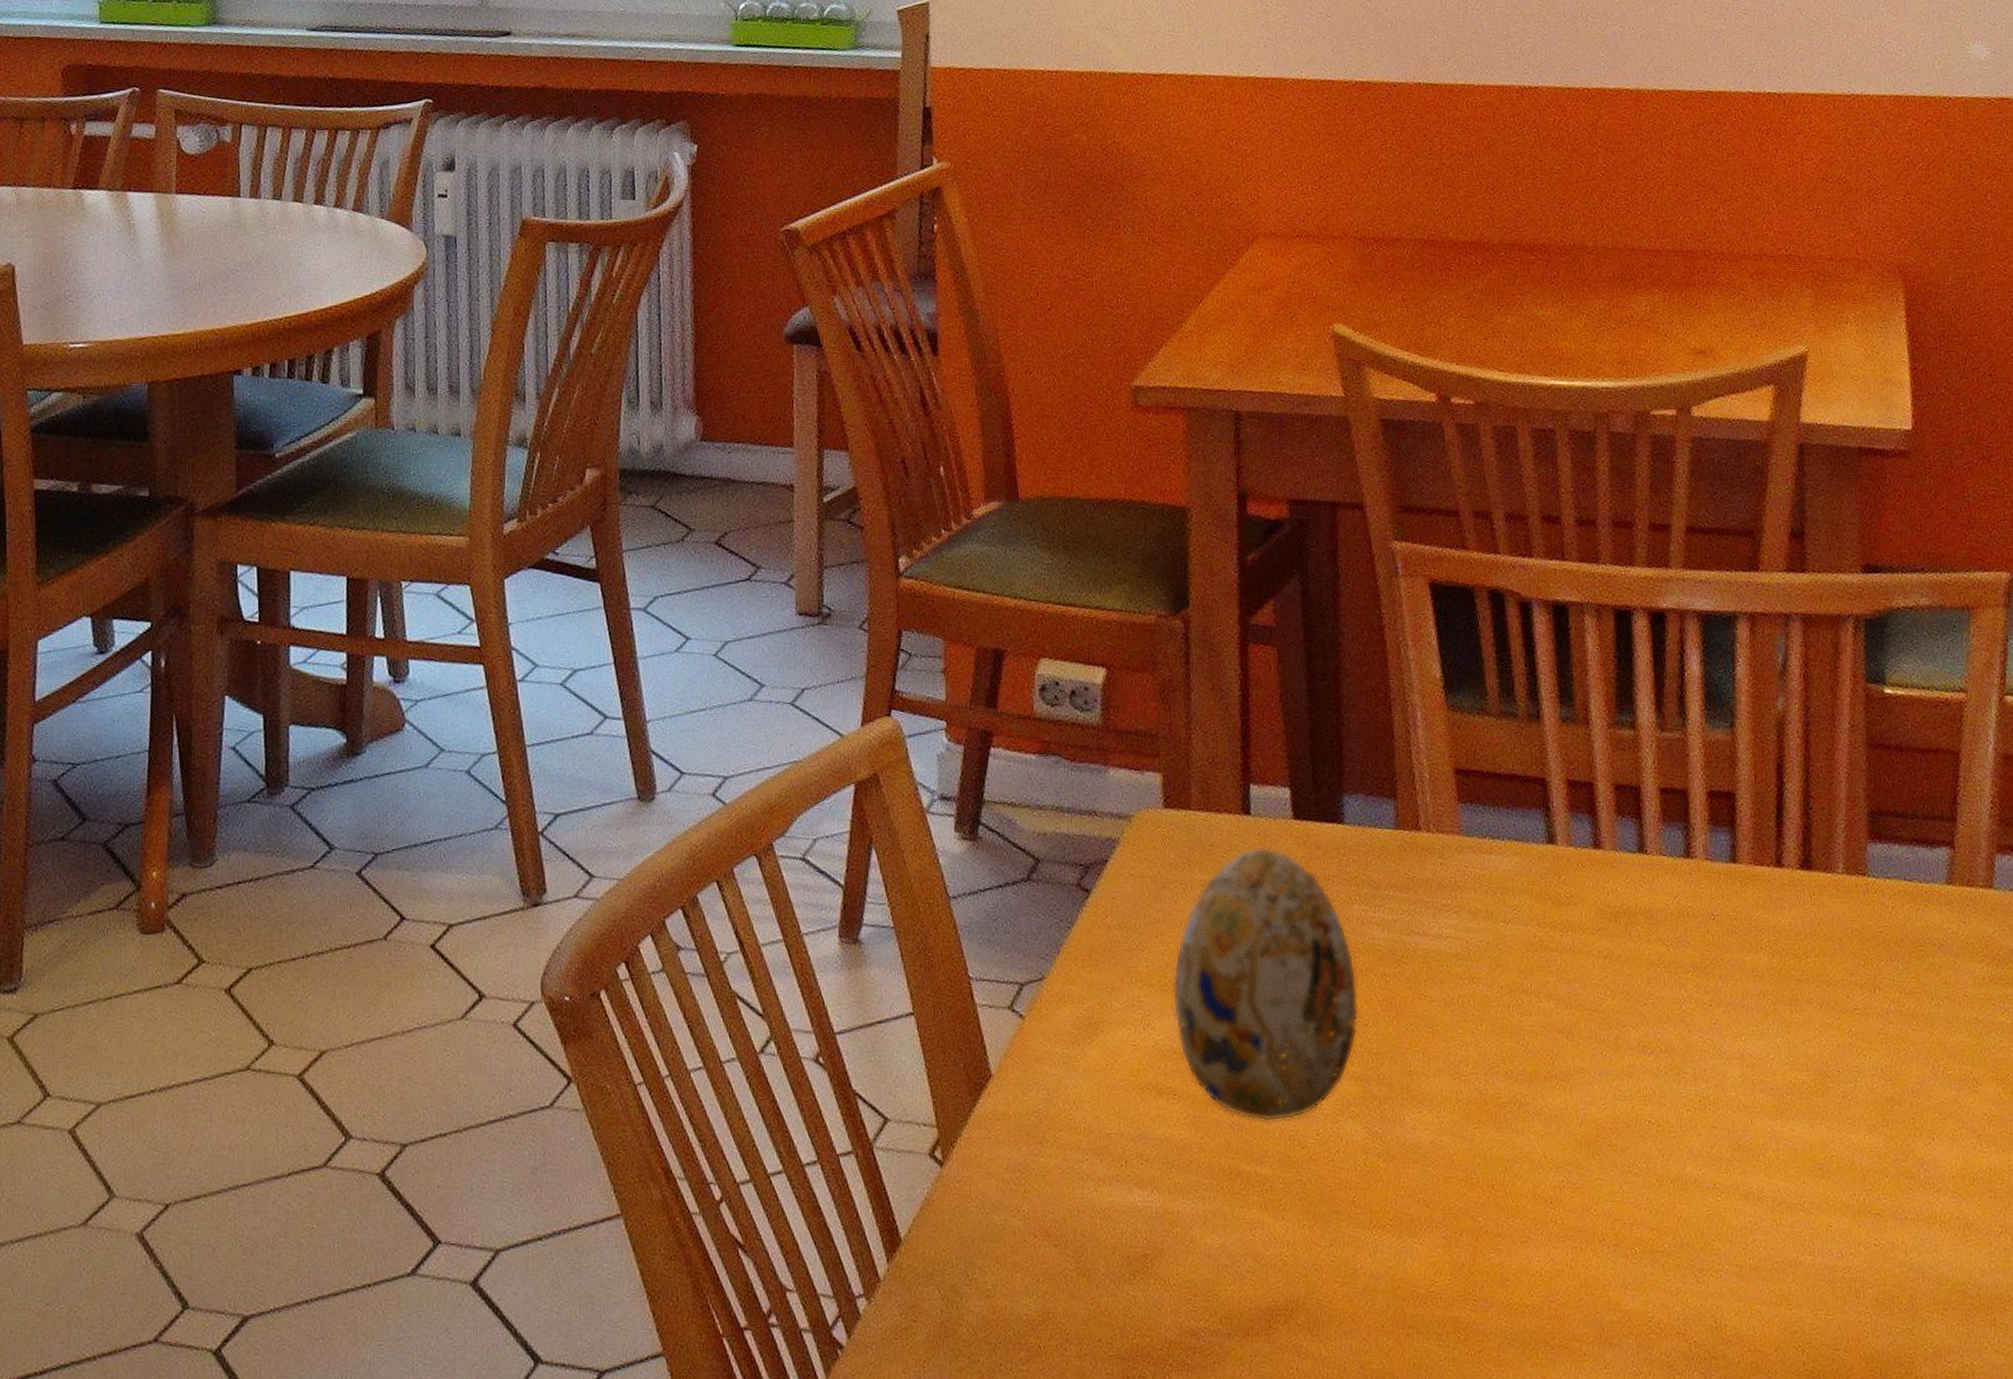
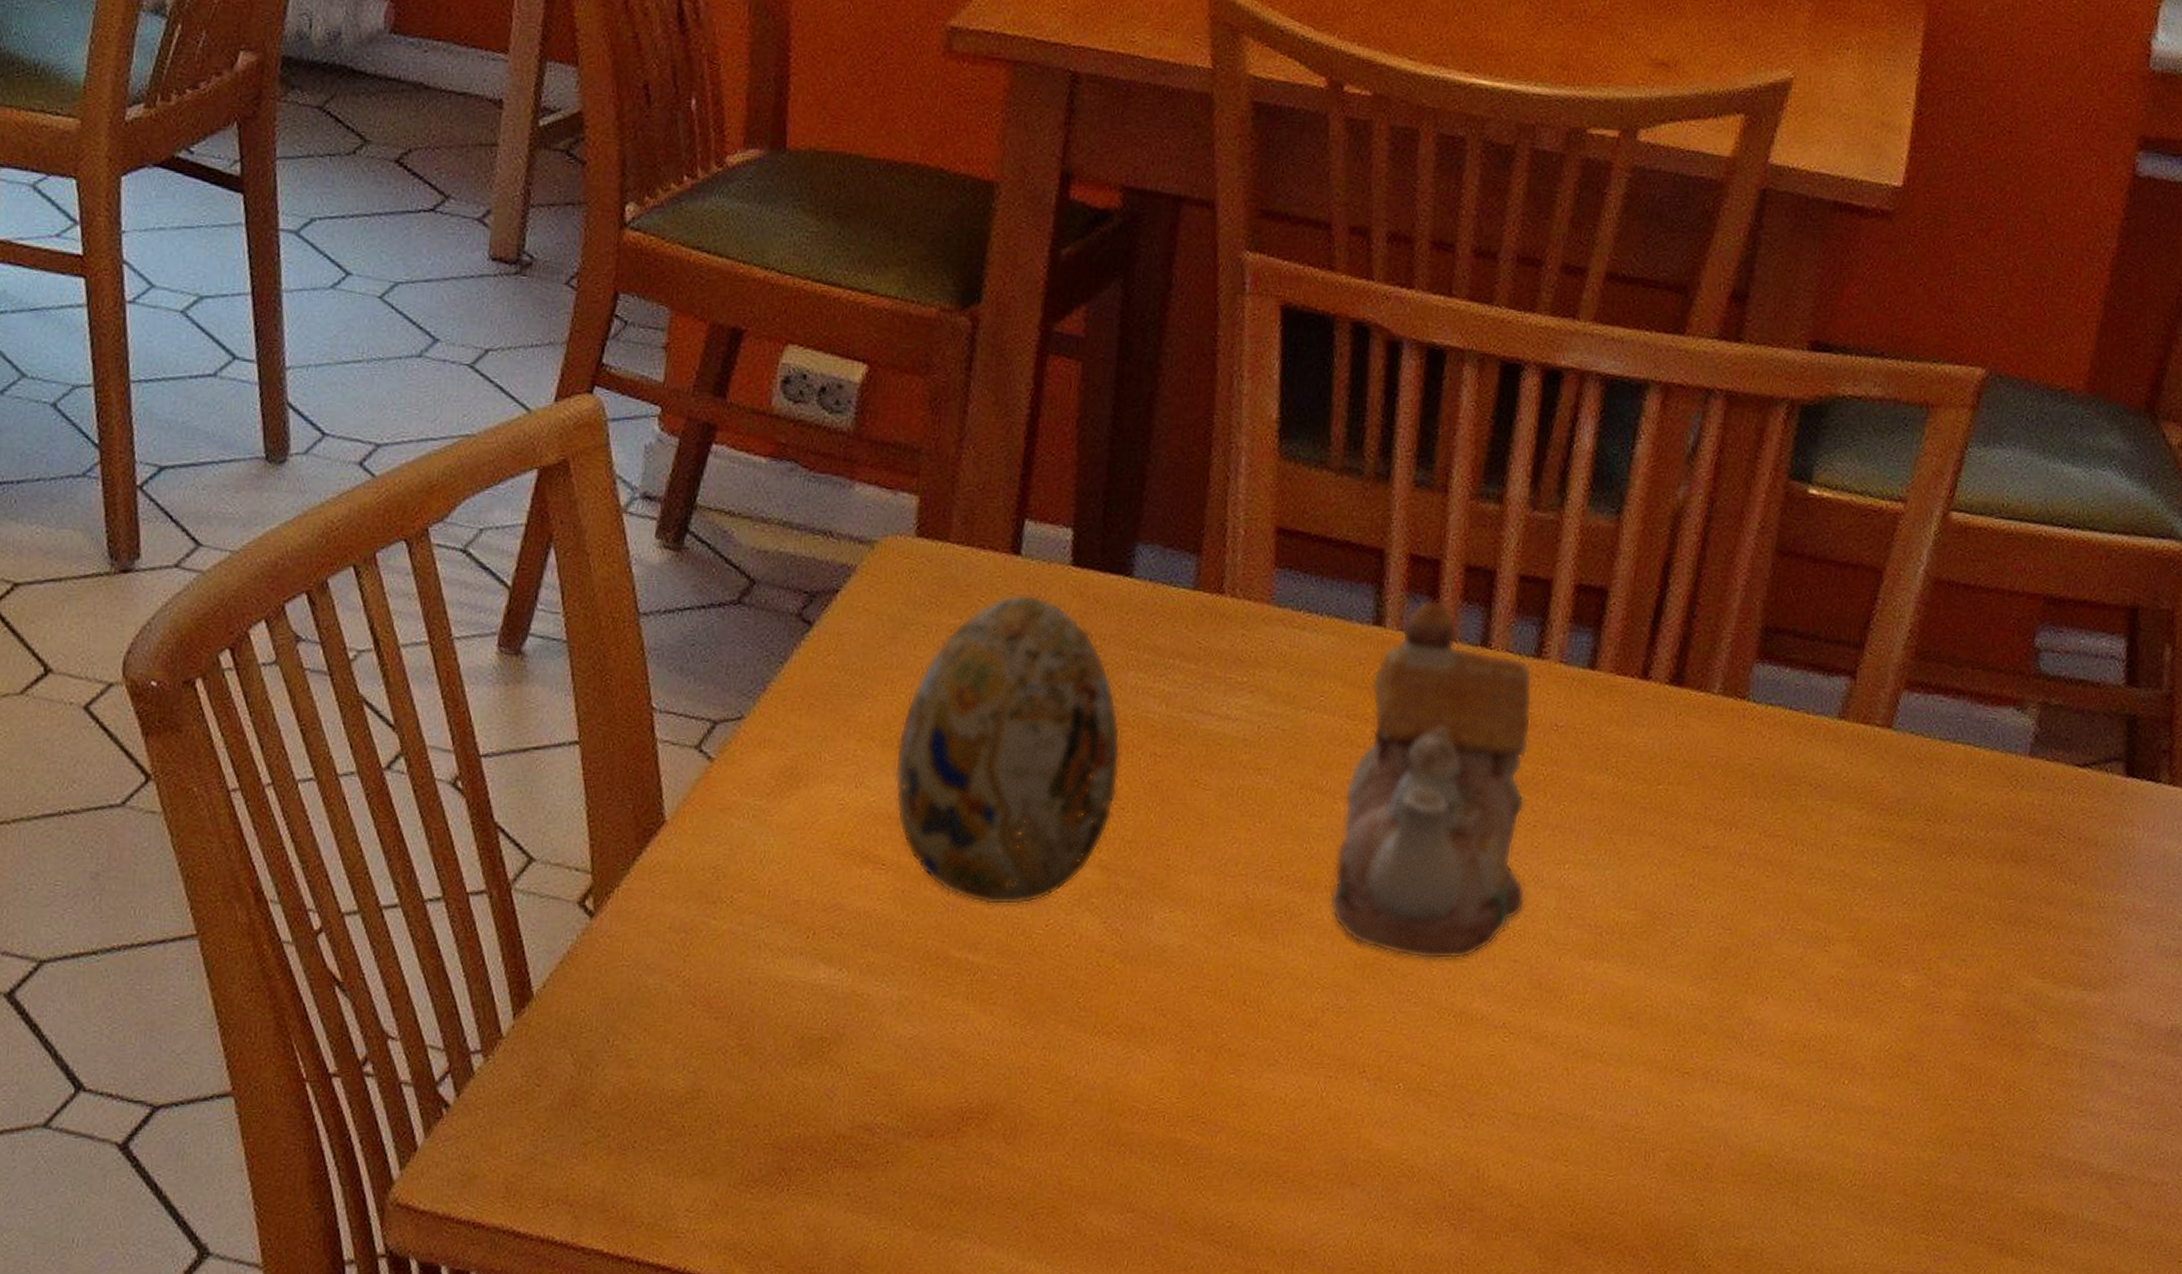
teapot: none [1547,816,1714,1134] -> present [1329,600,1533,960]

